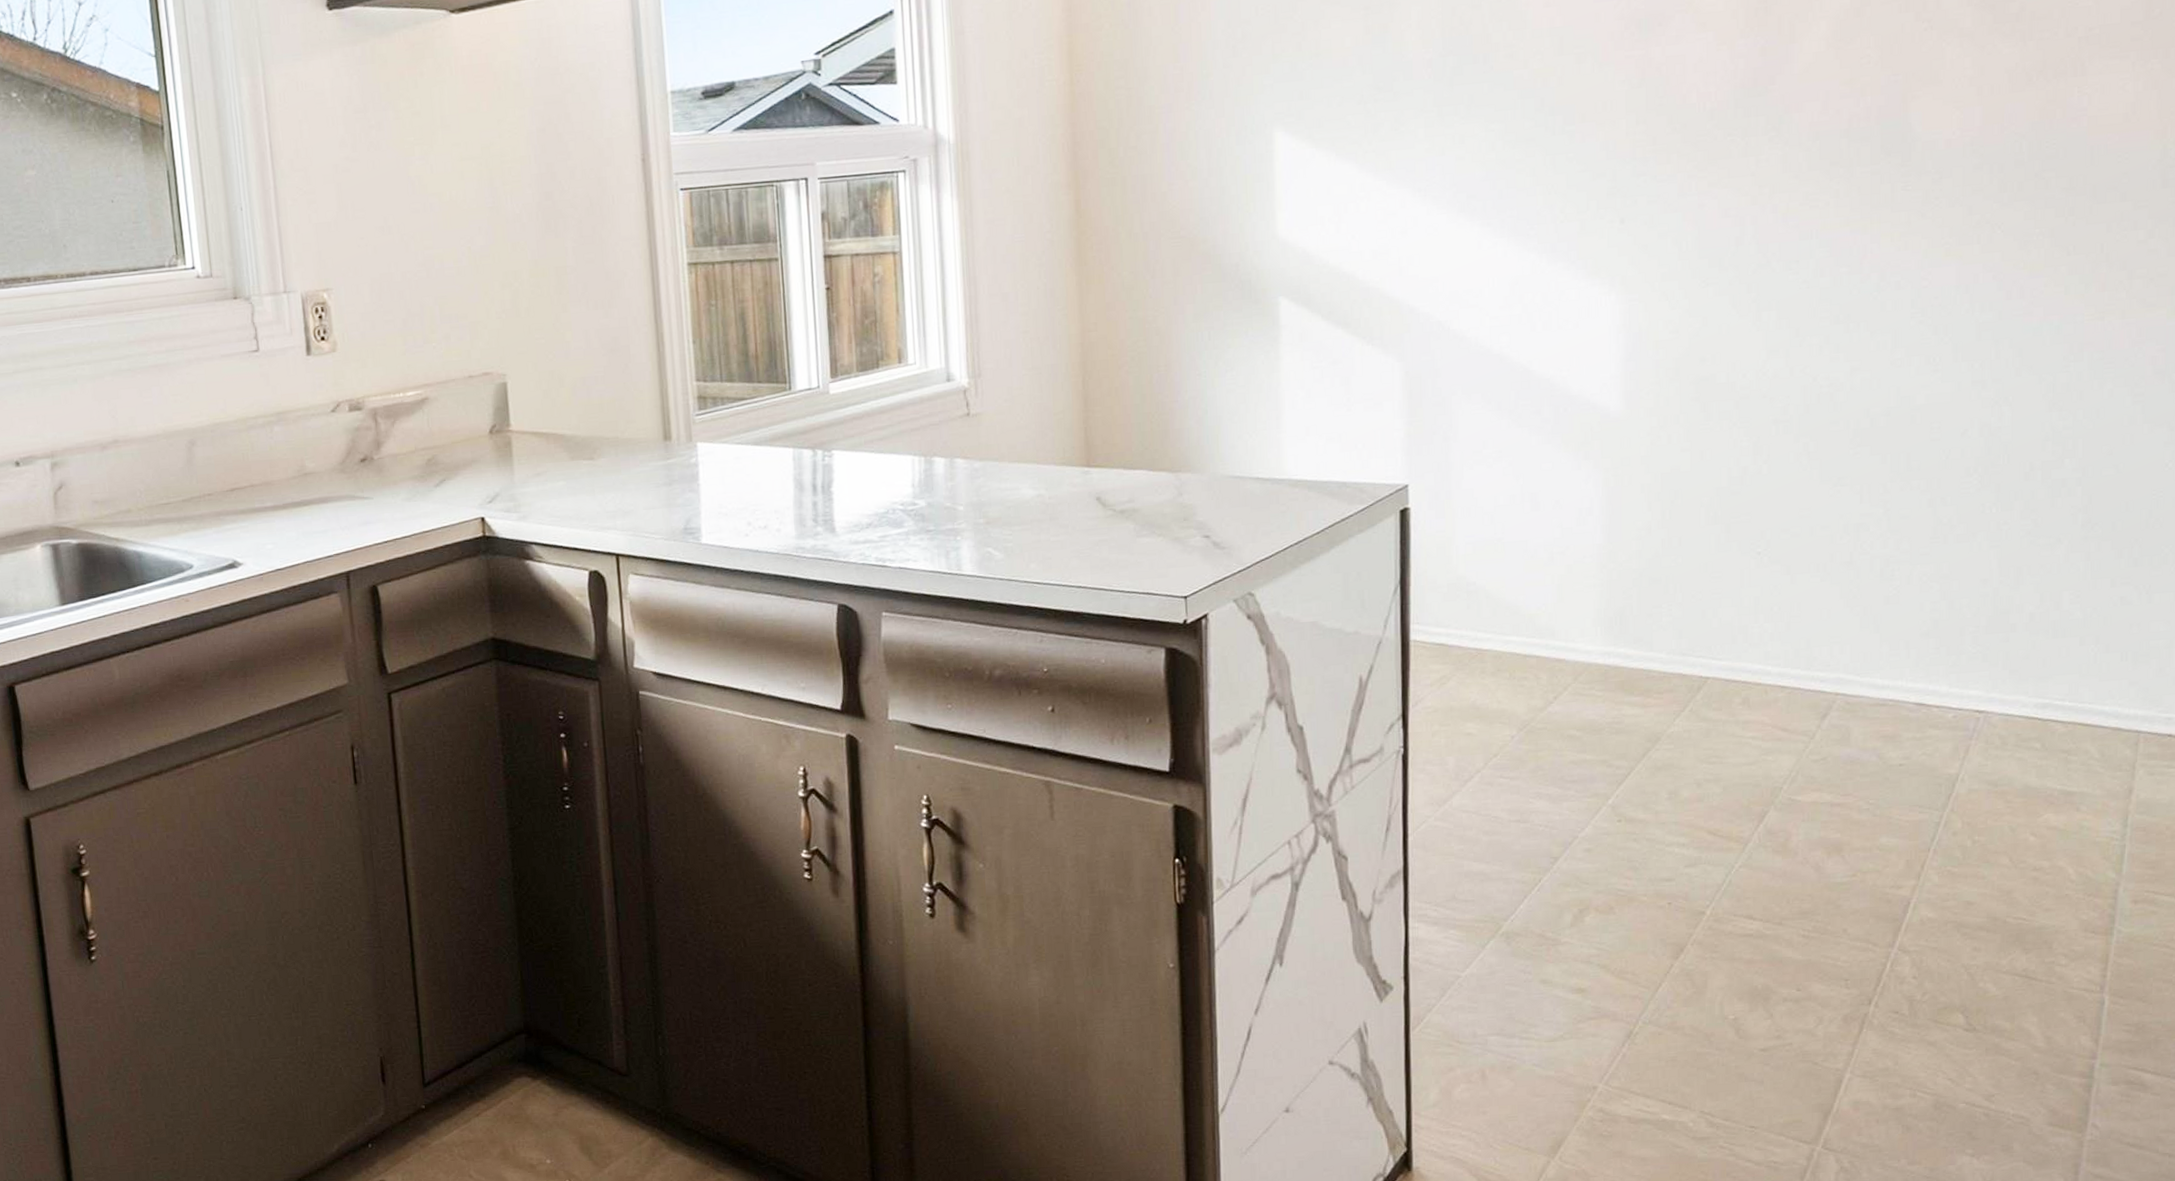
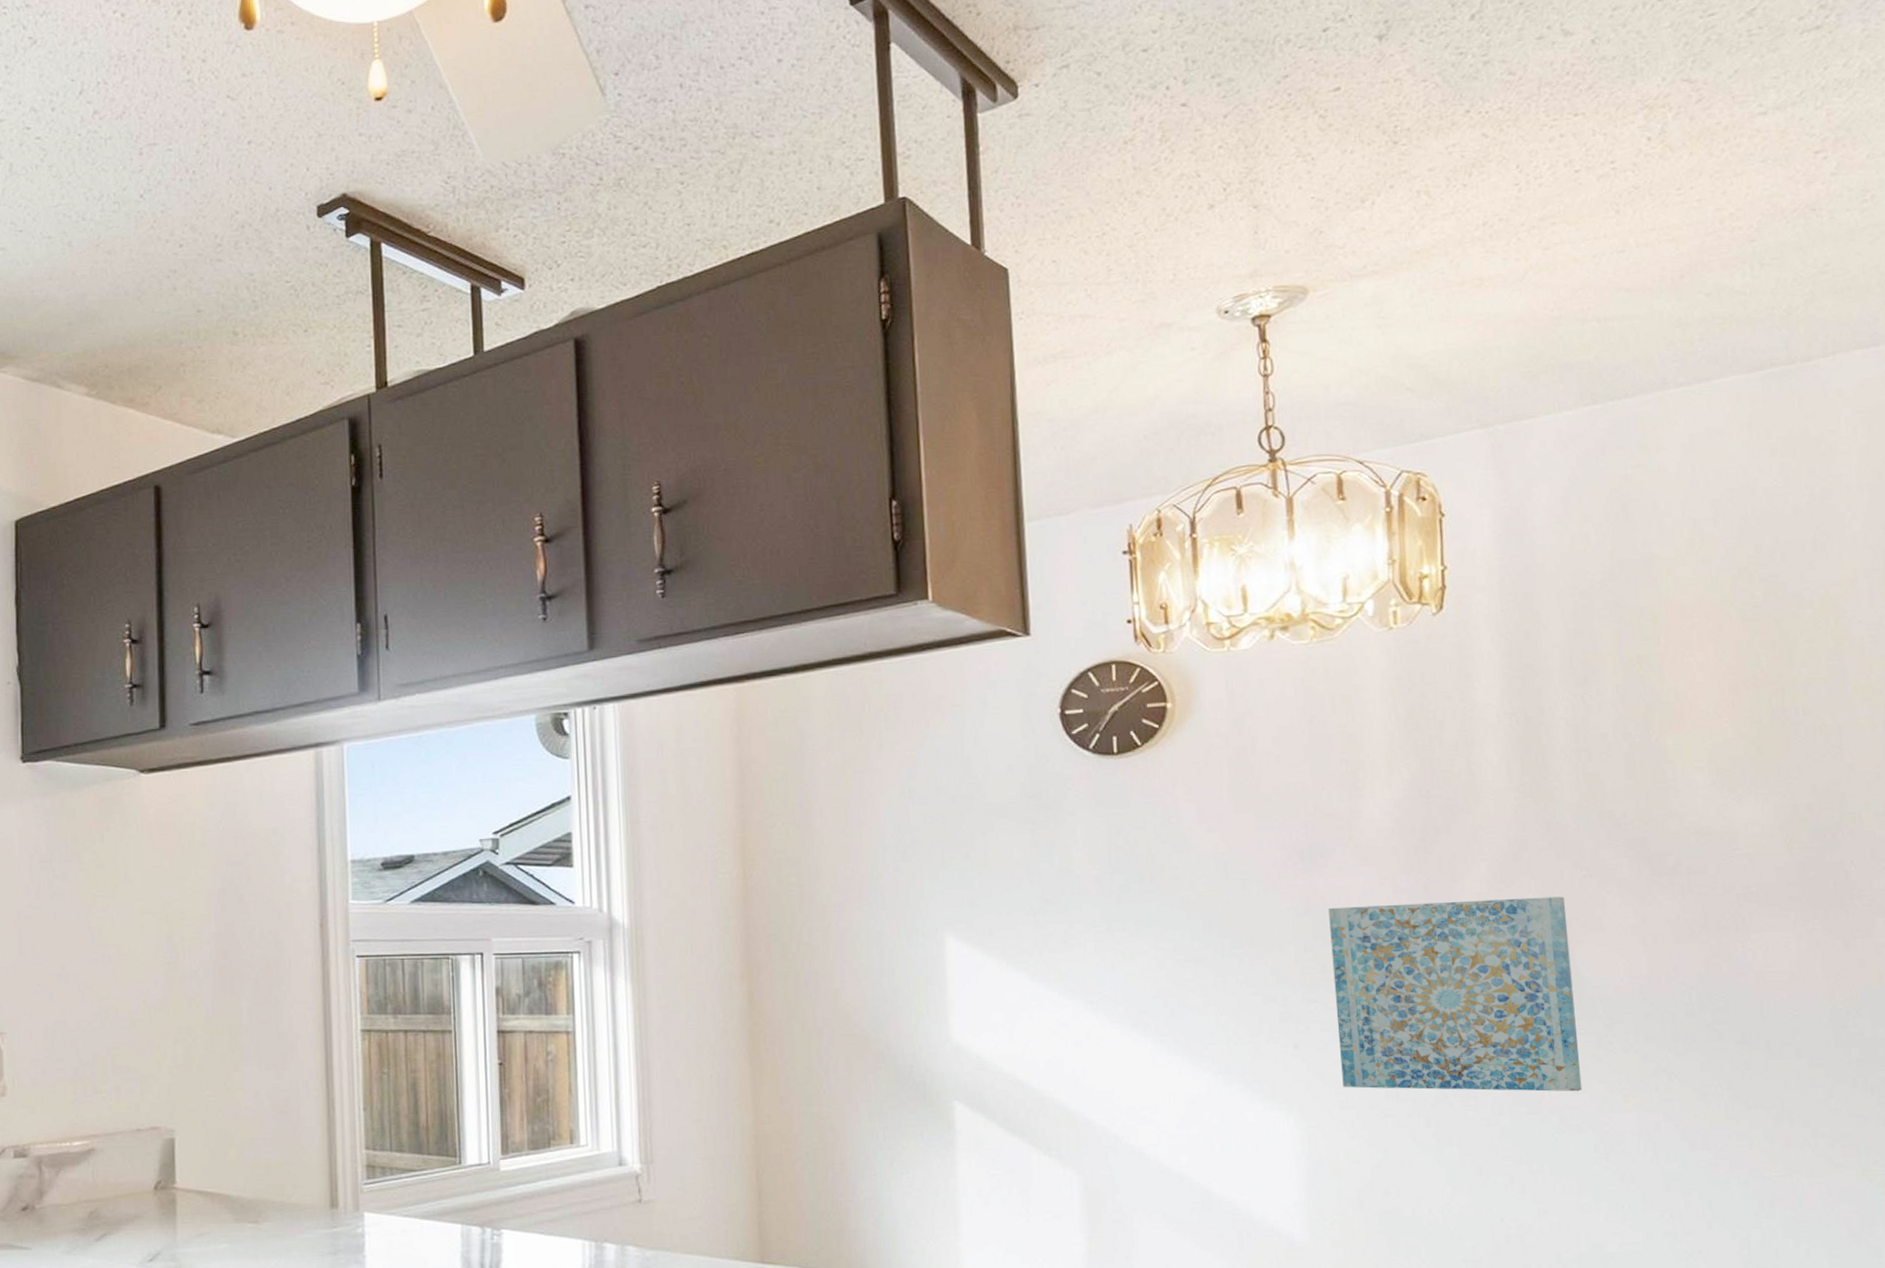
wall art: none [1663,51,1905,260] -> present [1328,896,1582,1092]

